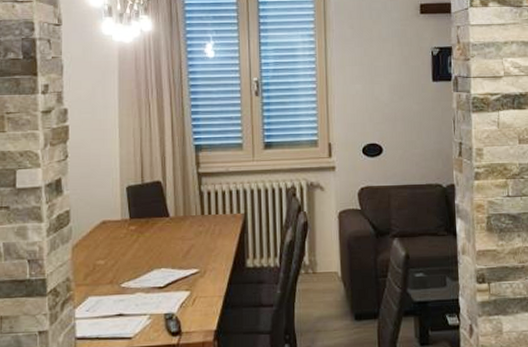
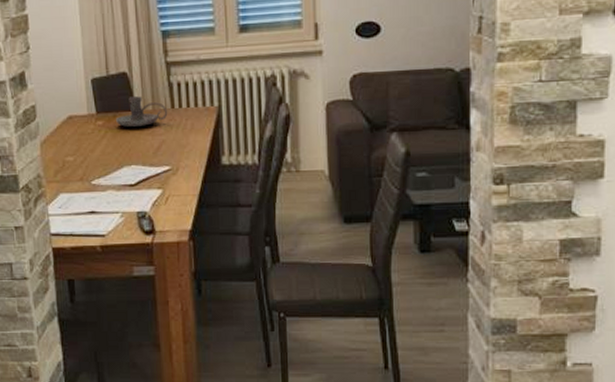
candle holder: none [149,203,198,233] -> present [116,96,168,128]

